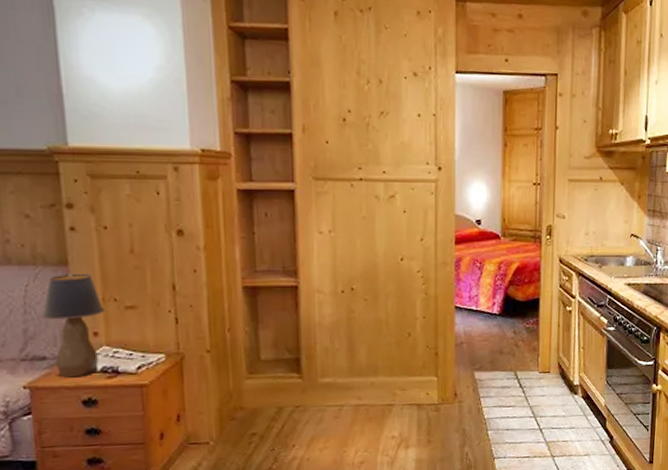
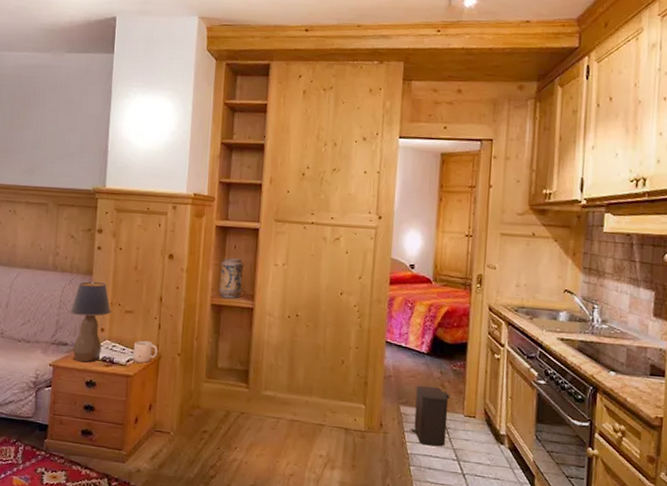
mug: none [143,340,179,368] -> present [133,340,158,363]
decorative vase: none [249,229,282,278] -> present [219,258,245,299]
pedal bin: none [485,347,525,407] -> present [410,385,450,446]

